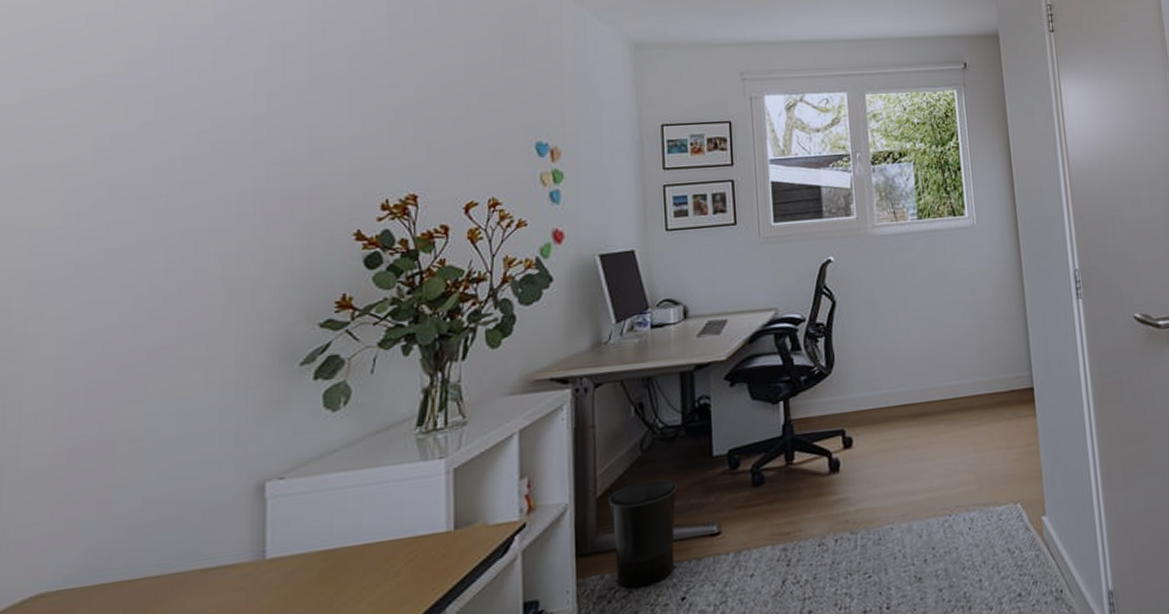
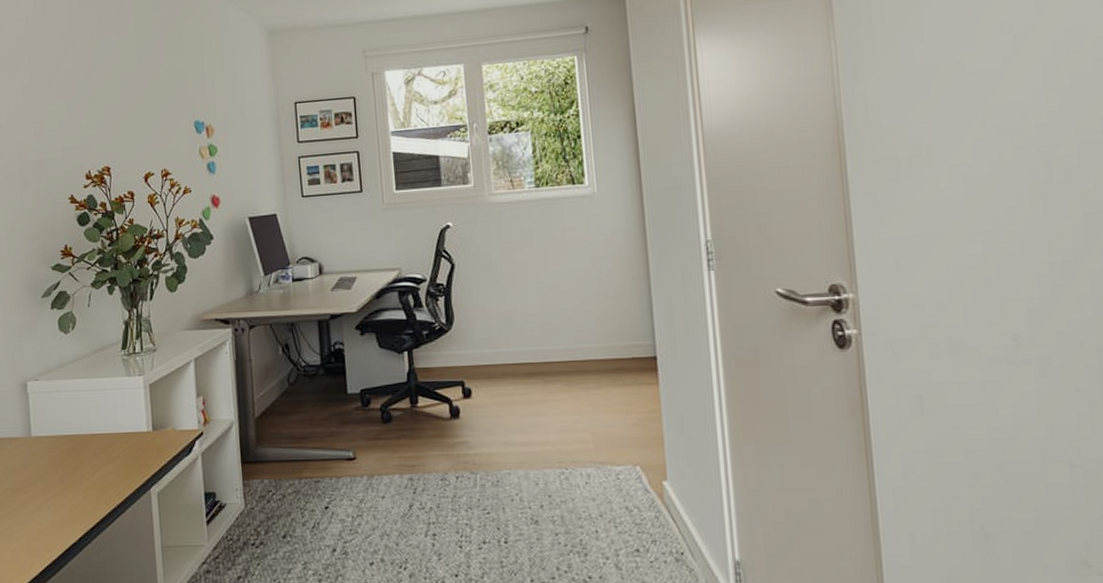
waste bin: present [609,479,677,589] -> none [264,408,319,494]

